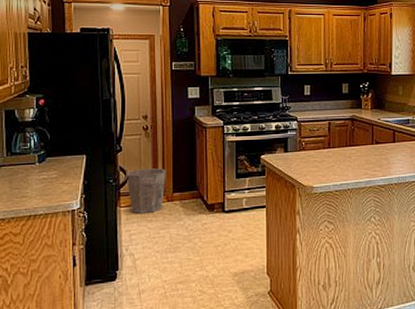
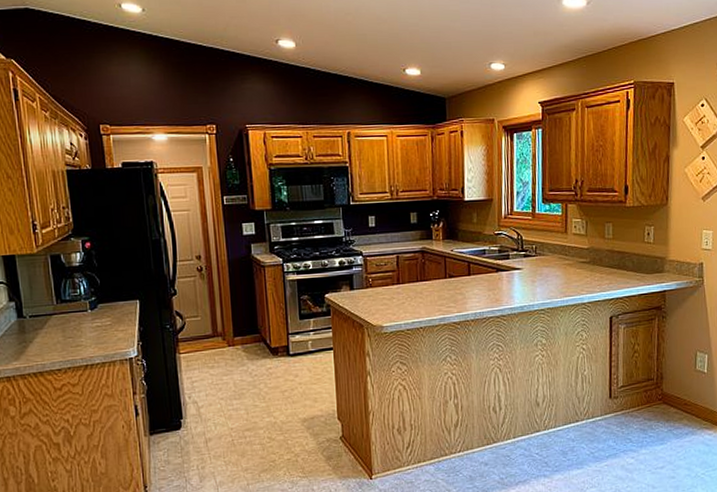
waste bin: present [126,168,167,213] -> none [183,311,226,360]

